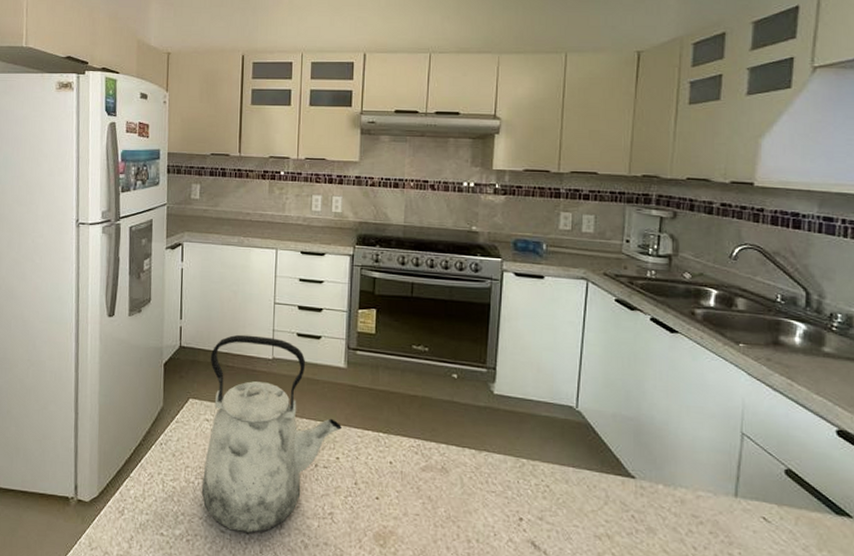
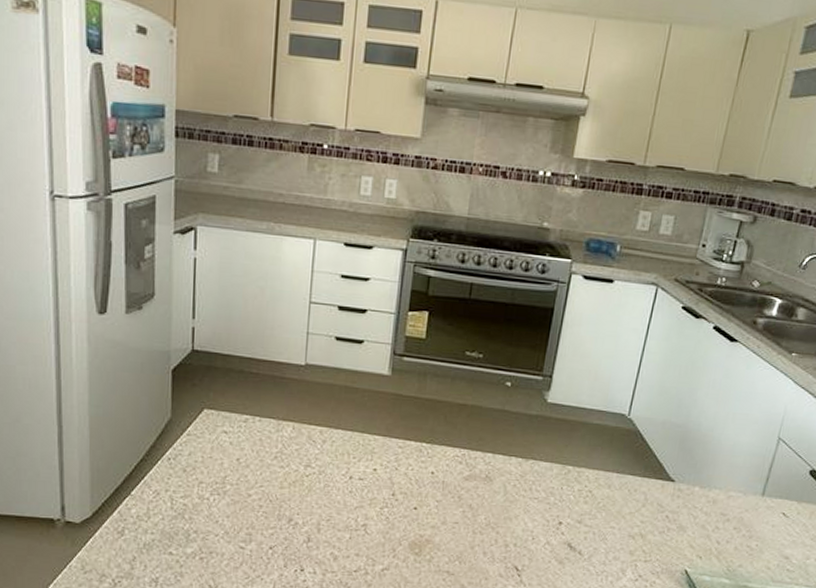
kettle: present [201,334,342,534] -> none [217,337,382,549]

